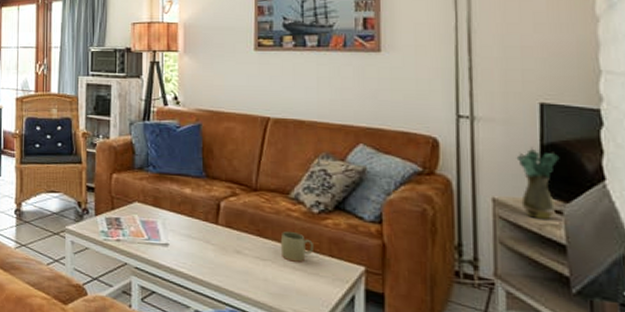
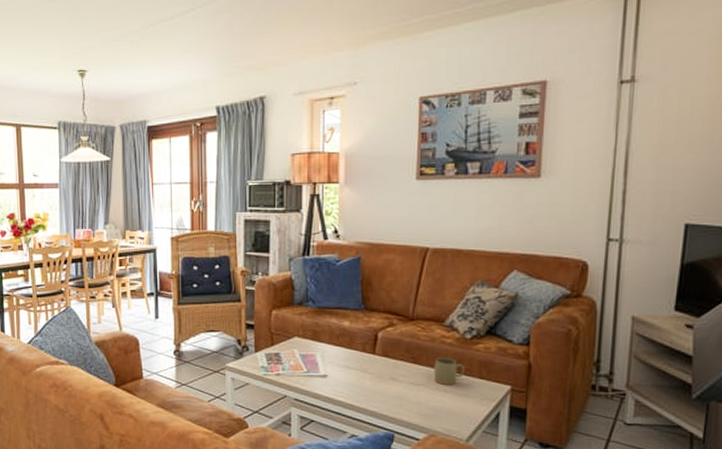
vase: present [516,146,560,220] -> none [657,266,697,334]

